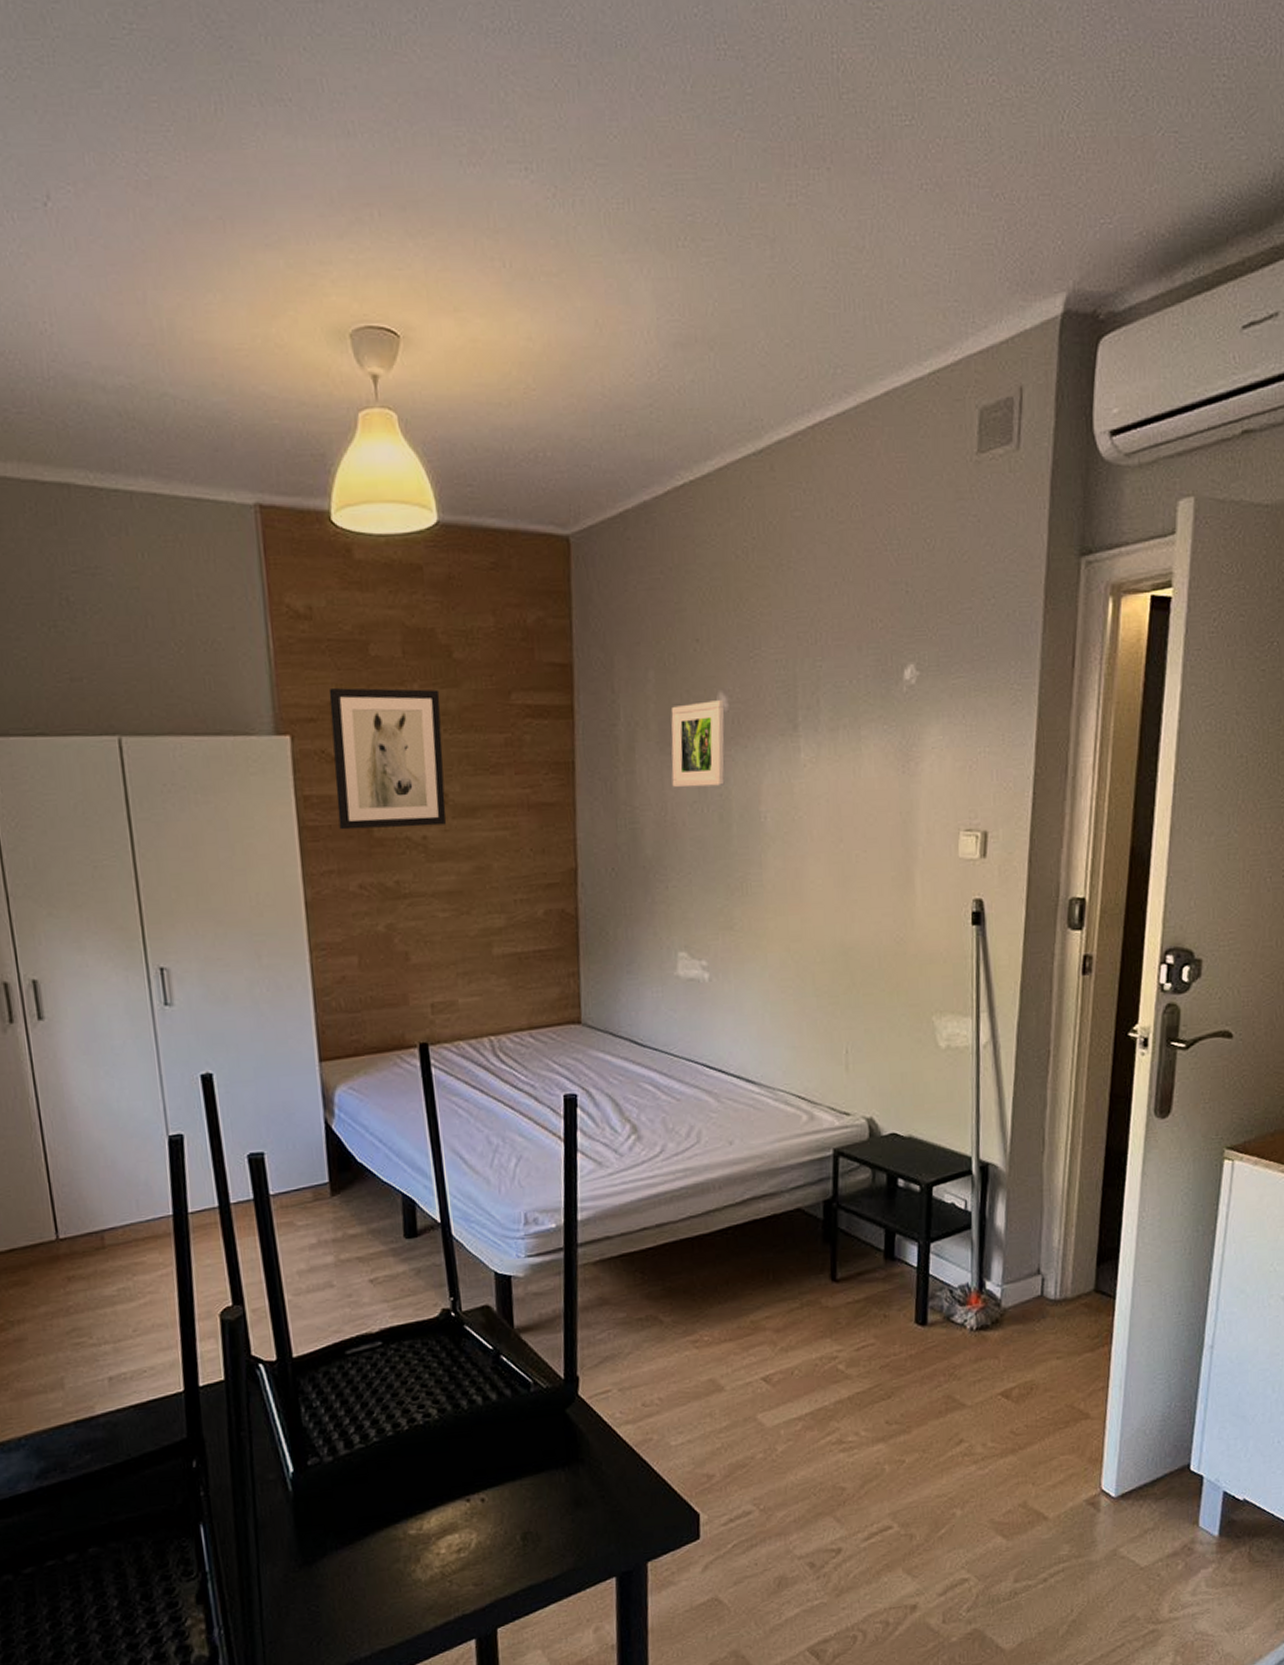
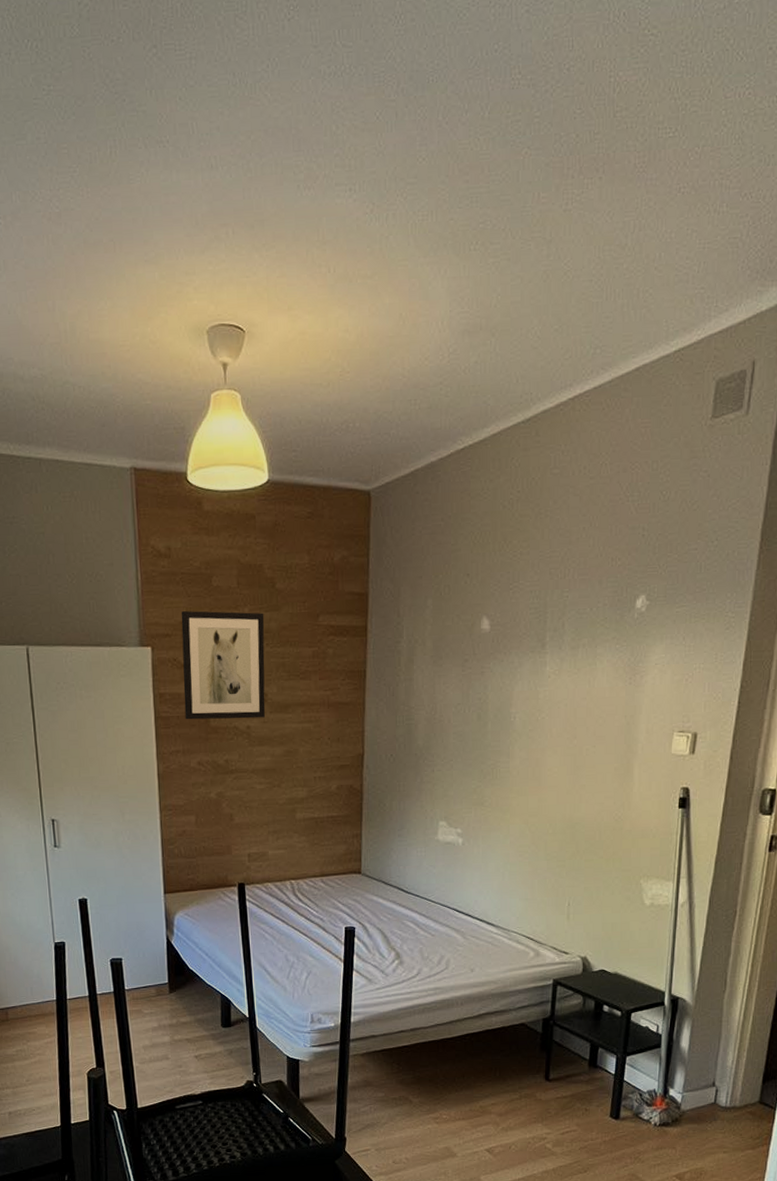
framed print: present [671,700,725,788] -> none [442,623,487,693]

